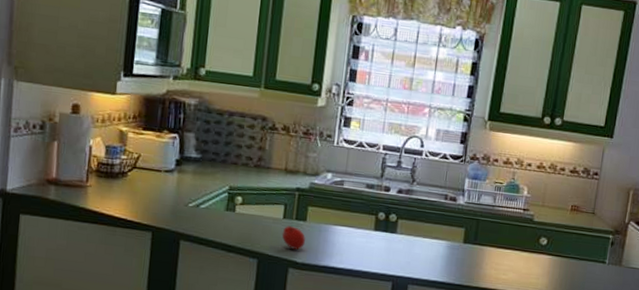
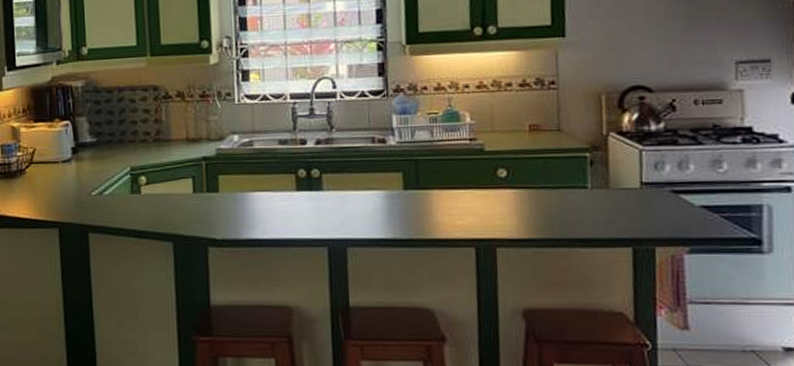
fruit: present [282,226,306,250] -> none [194,200,222,225]

